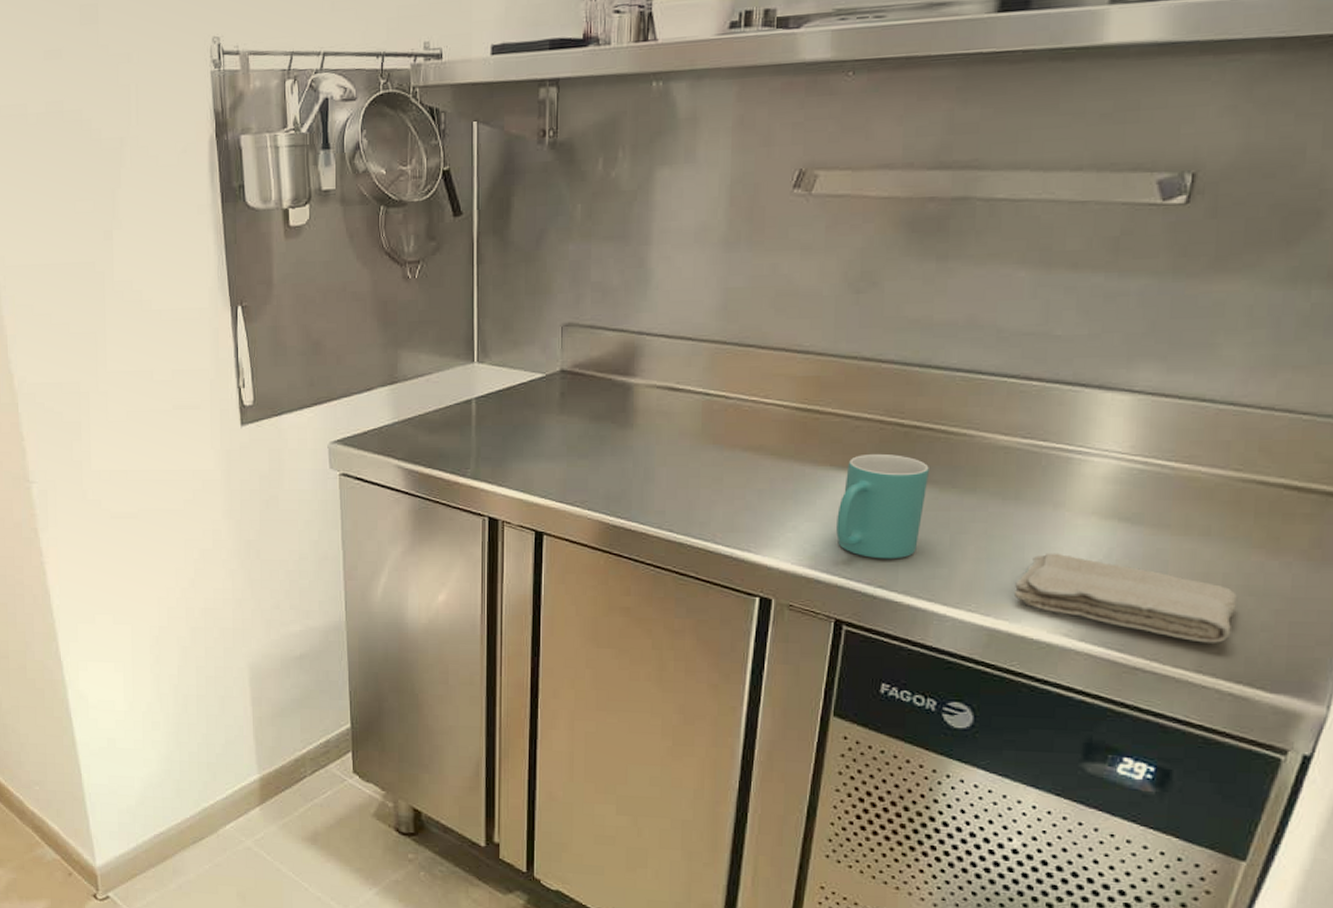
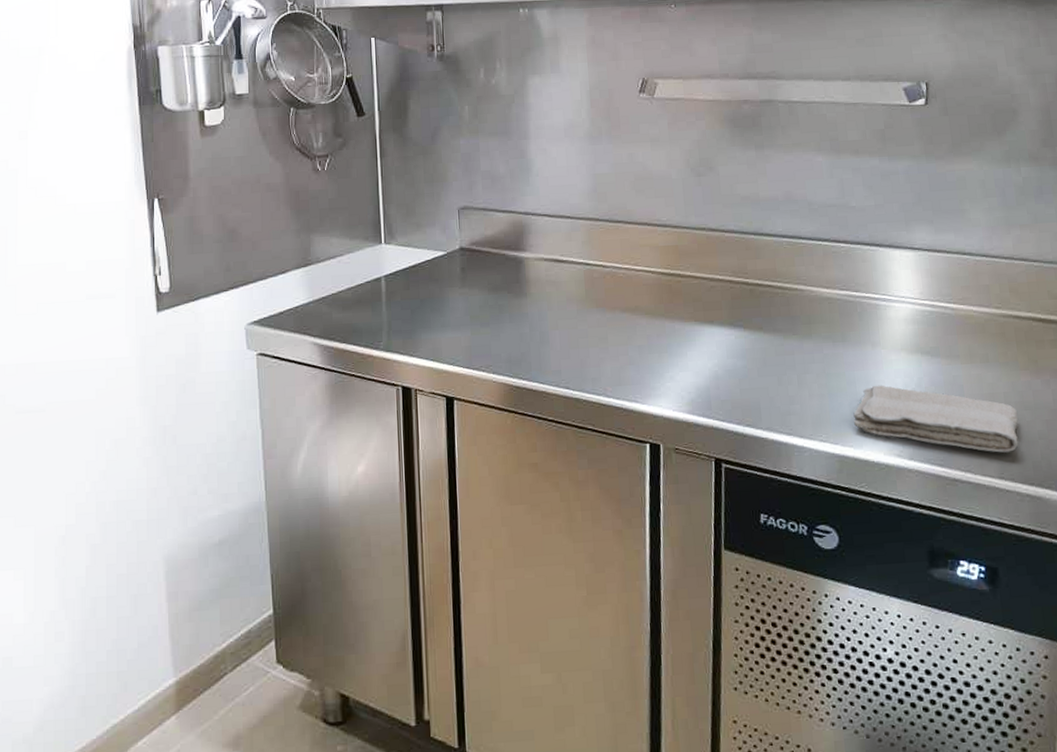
mug: present [836,453,929,559] -> none [705,308,774,401]

